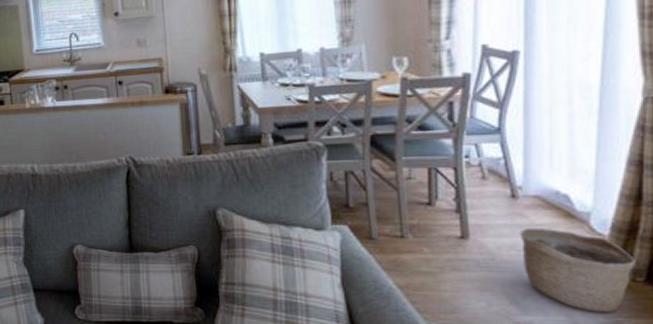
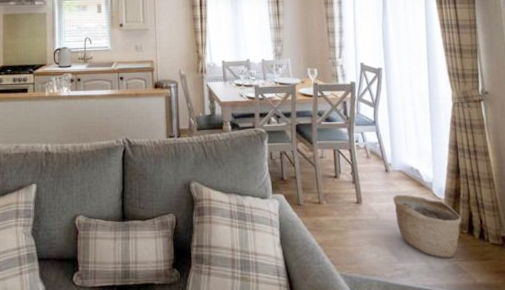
kettle: none [31,46,56,74] -> present [53,46,72,69]

